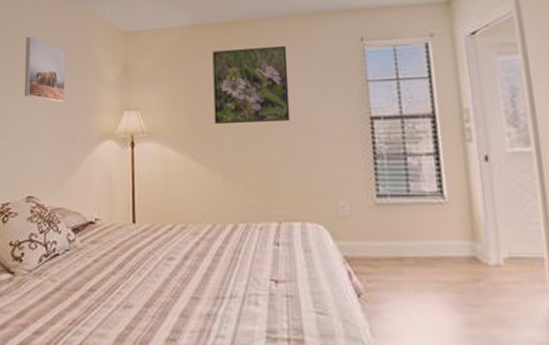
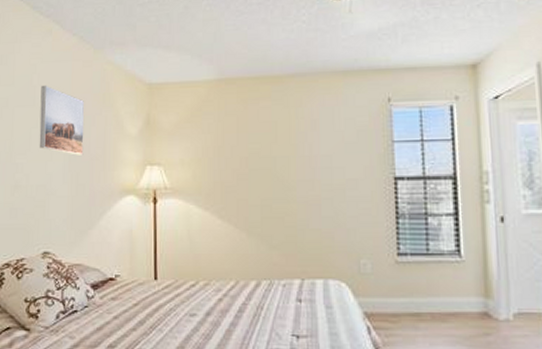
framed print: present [213,46,291,125] -> none [239,104,316,182]

